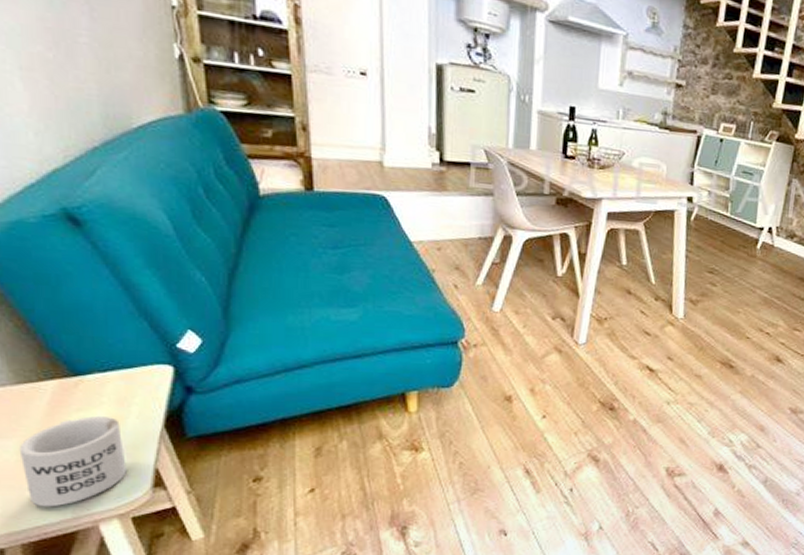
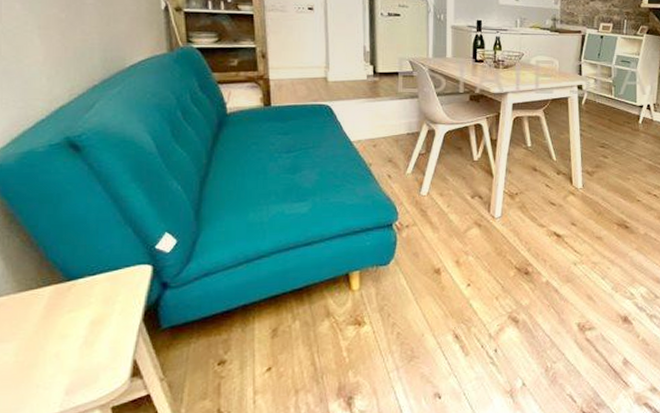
mug: present [18,416,127,507] -> none [17,315,109,404]

